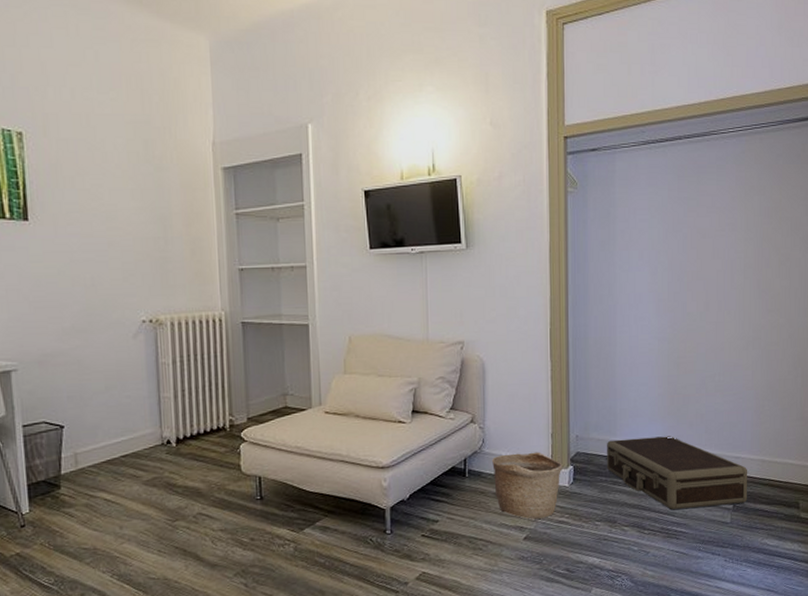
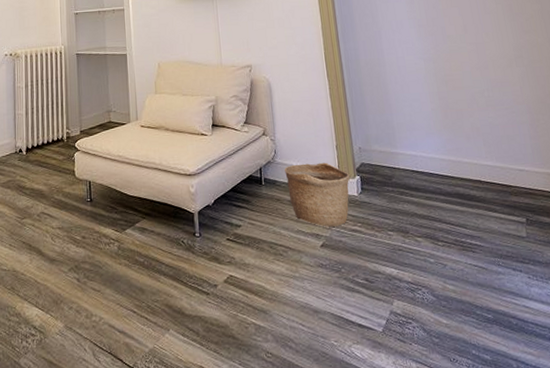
suitcase: present [607,436,748,510] -> none [389,148,541,222]

